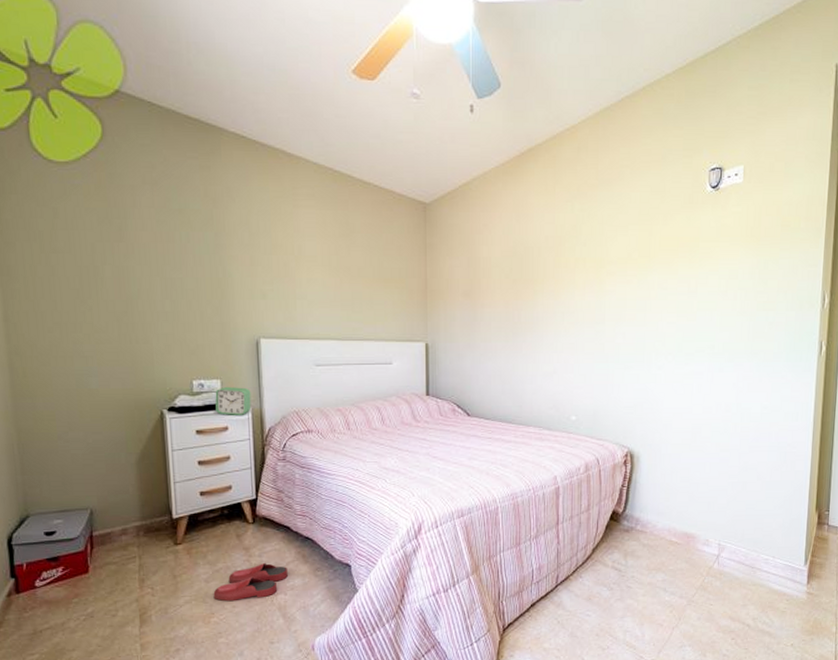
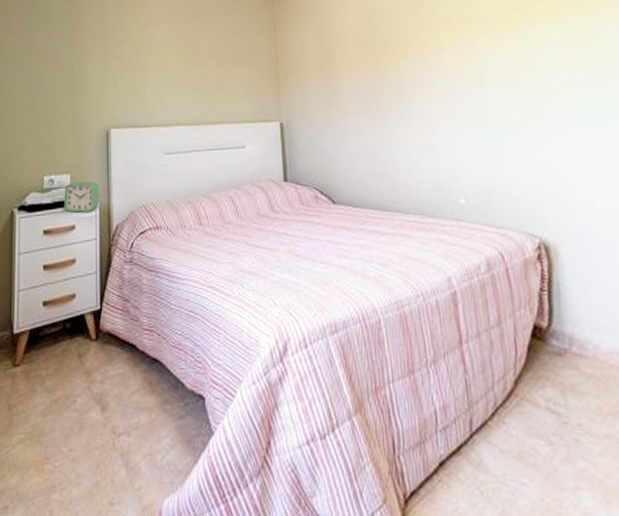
slippers: present [213,562,288,602] -> none [49,391,132,443]

